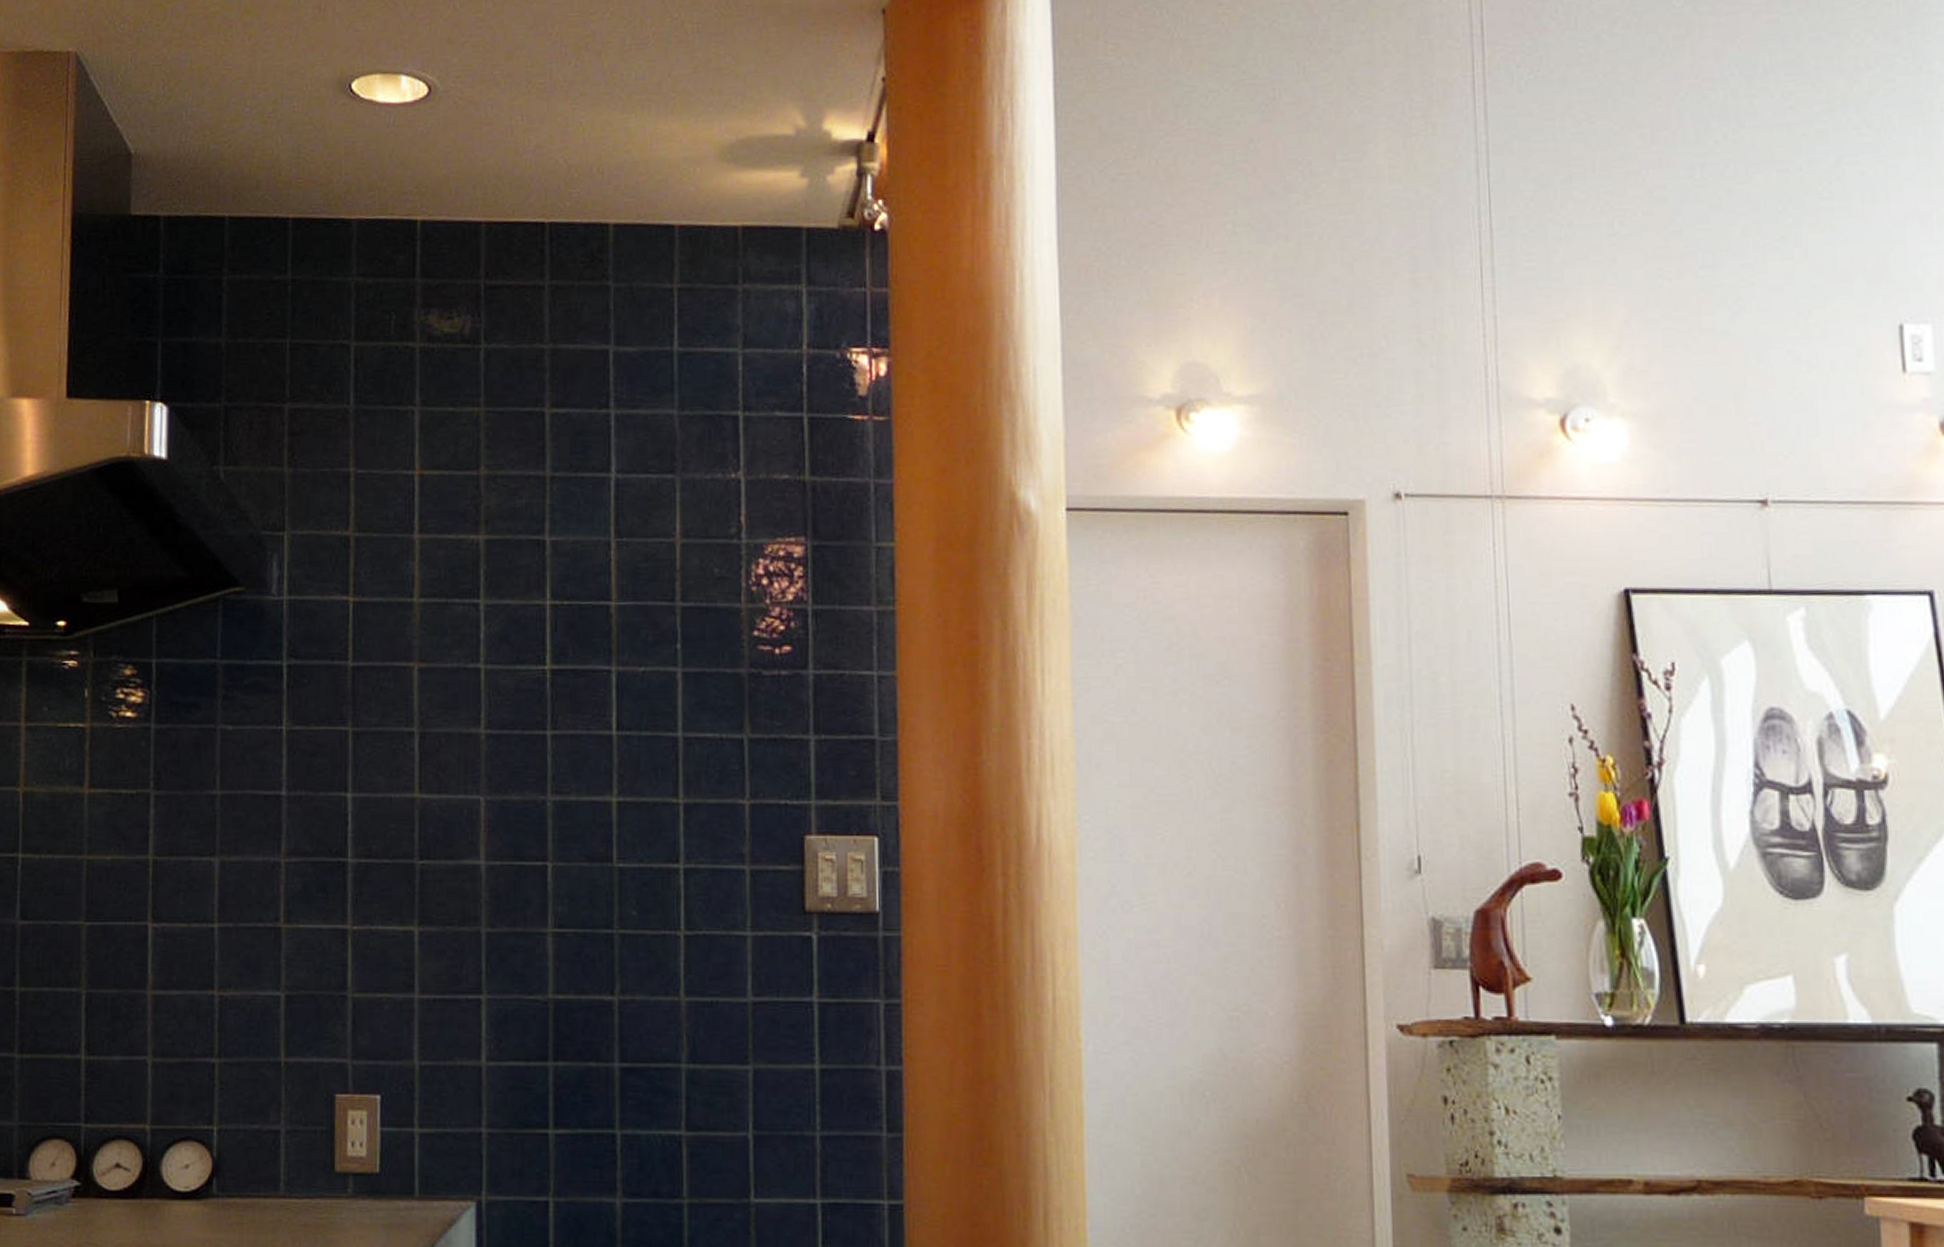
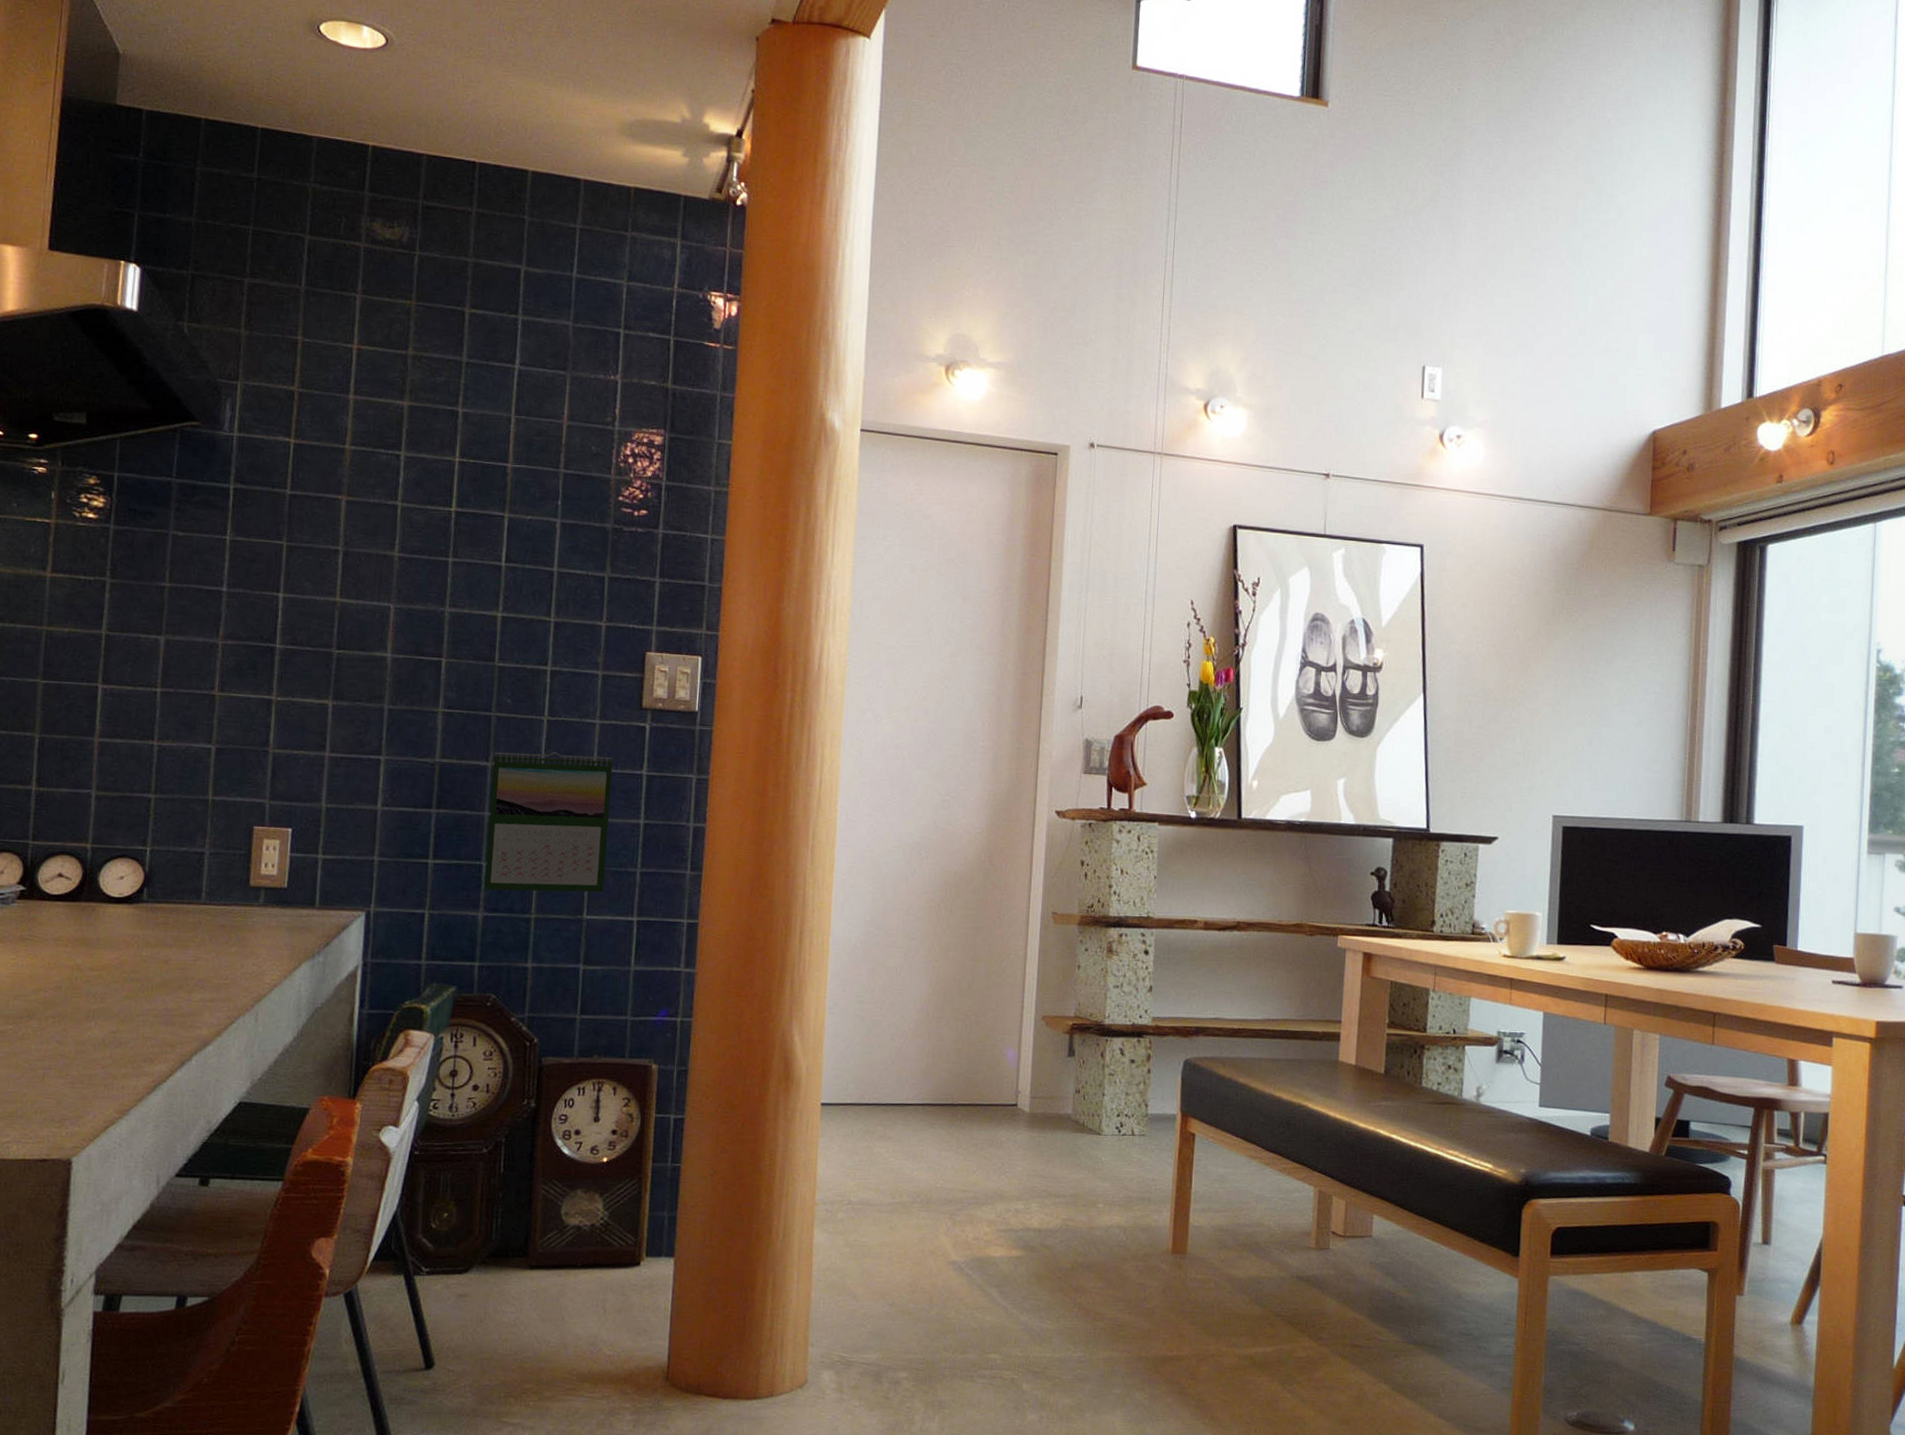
calendar: none [620,978,774,1168] -> present [484,751,613,893]

